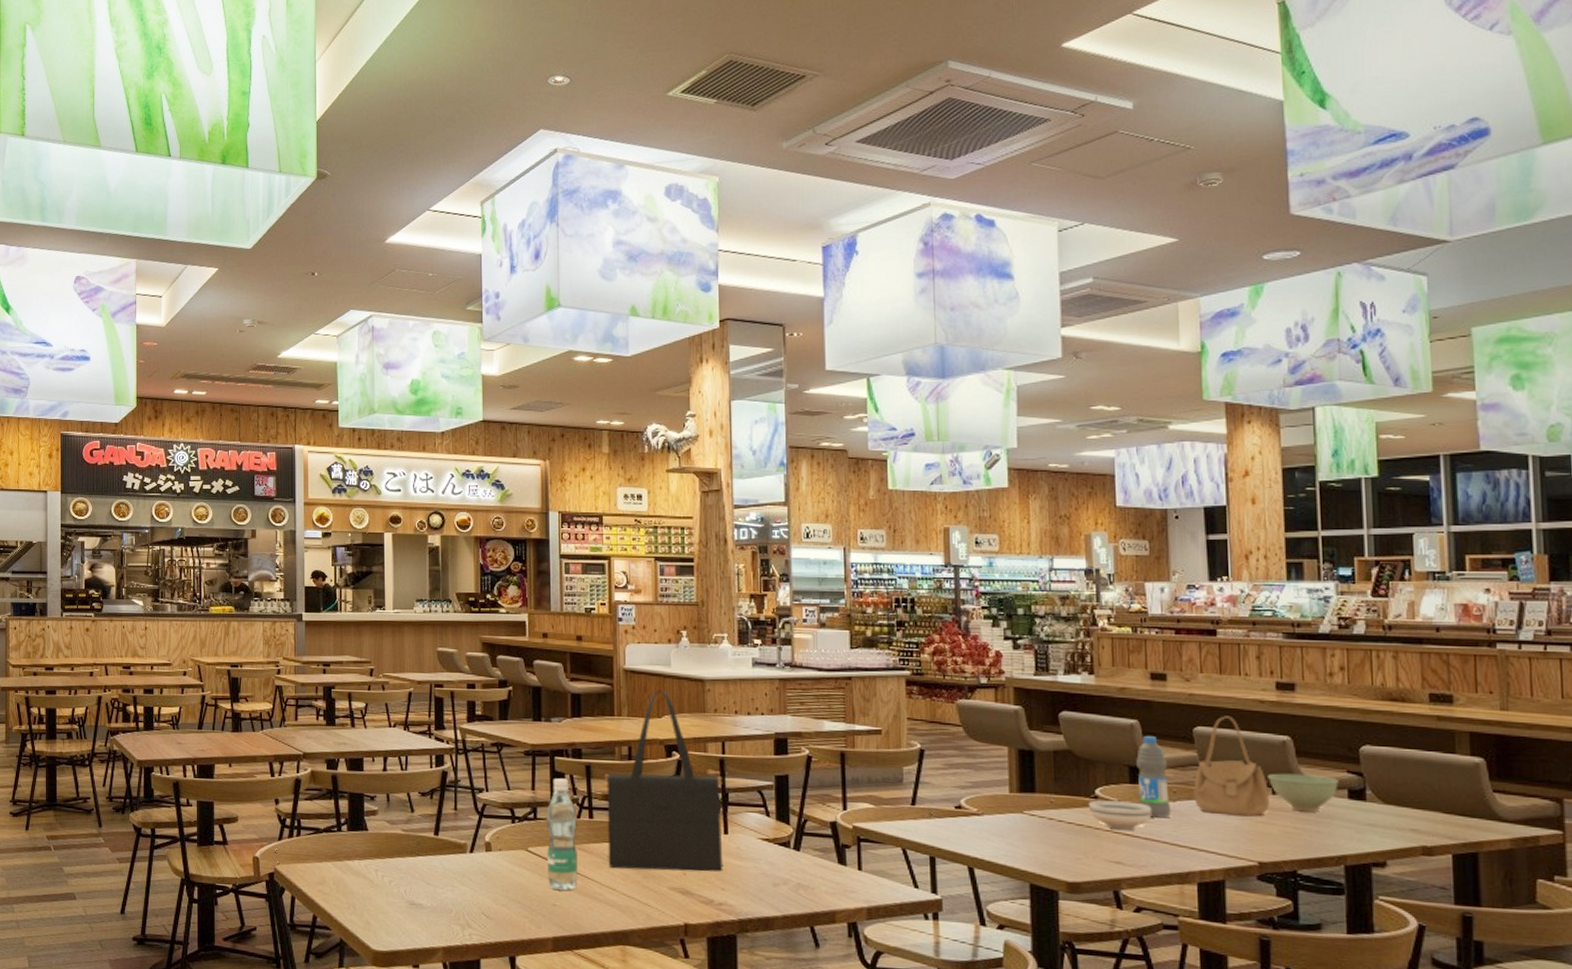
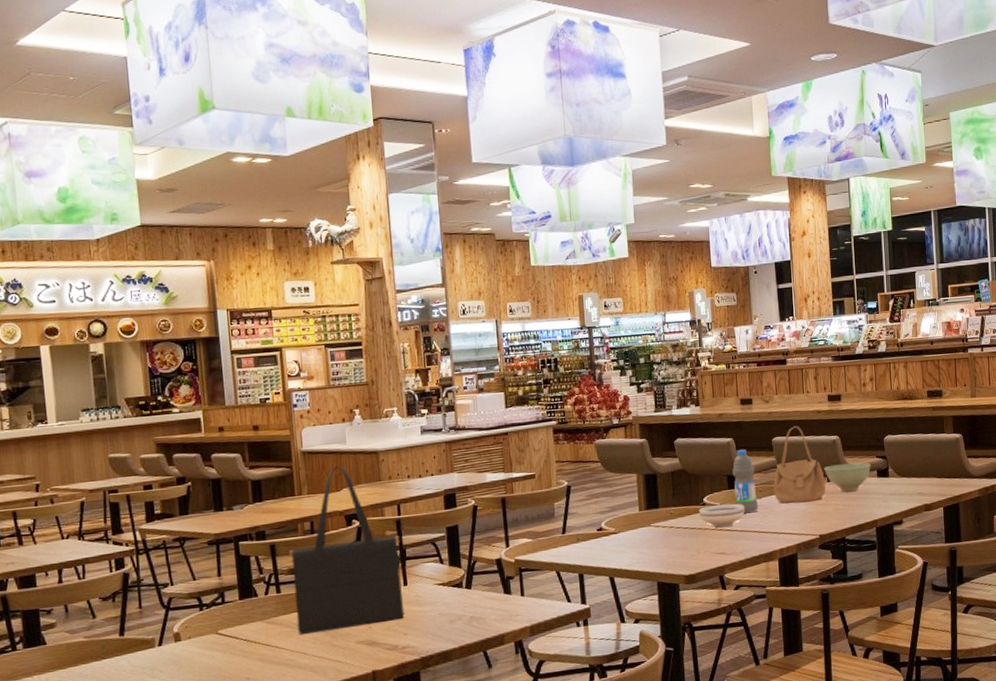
bottle: present [547,778,578,891] -> none [234,560,270,665]

